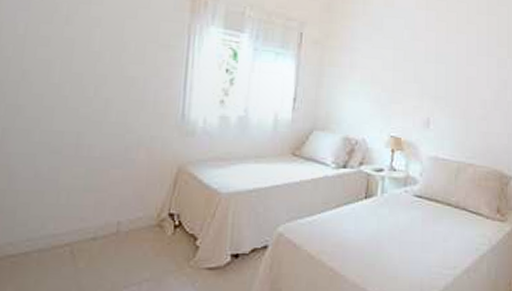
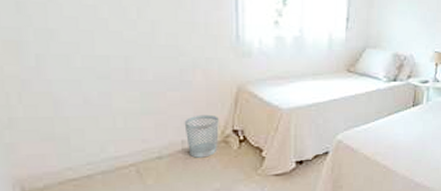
wastebasket: none [122,195,156,242] -> present [184,114,219,158]

